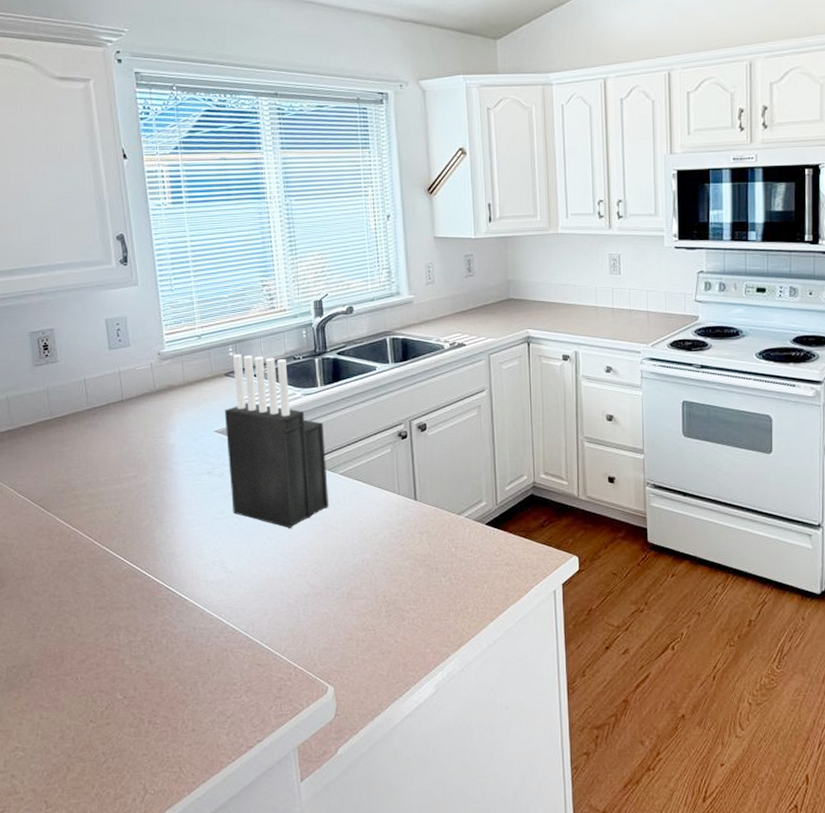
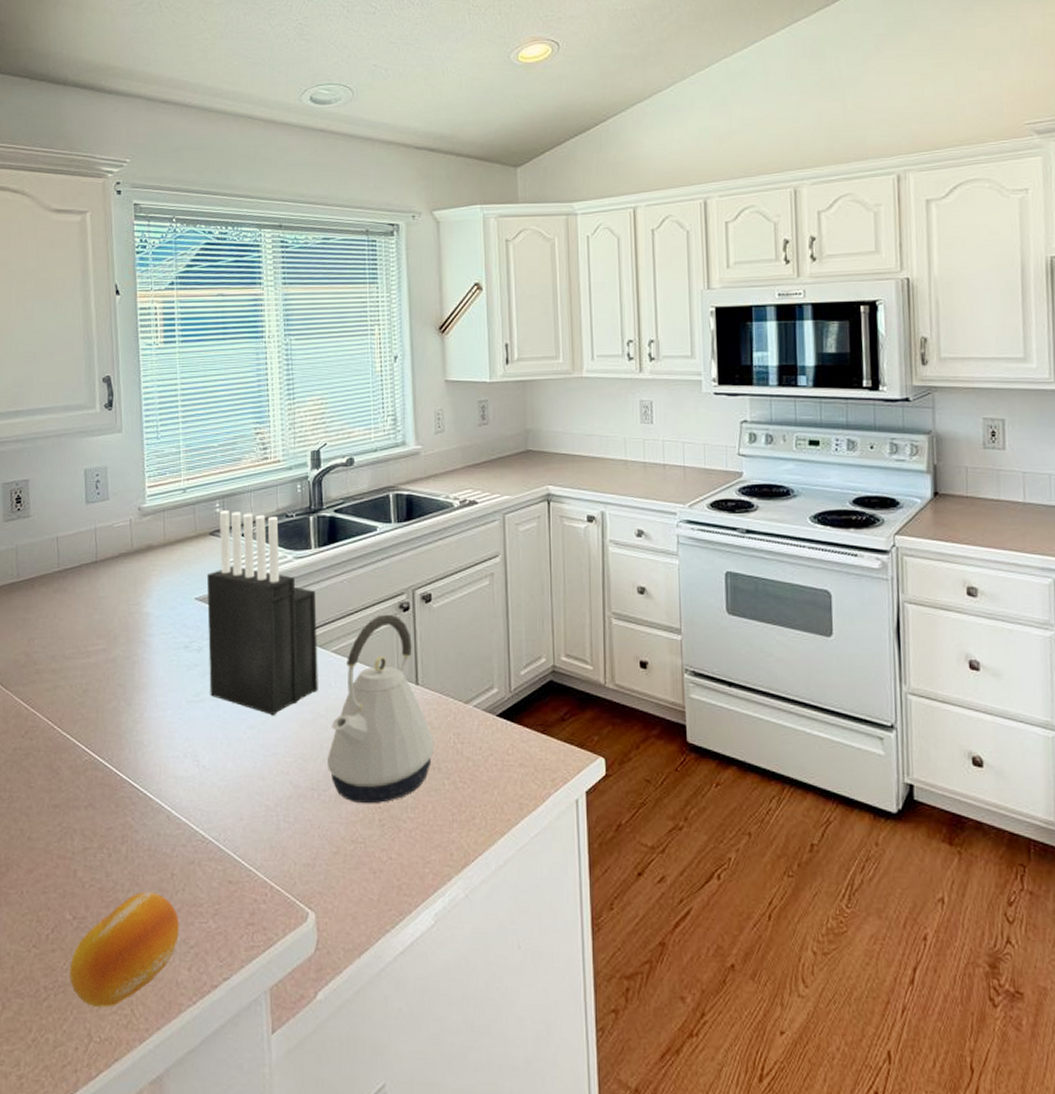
fruit: none [124,675,217,767] -> present [70,892,179,1007]
kettle: none [339,441,432,599] -> present [327,614,435,804]

